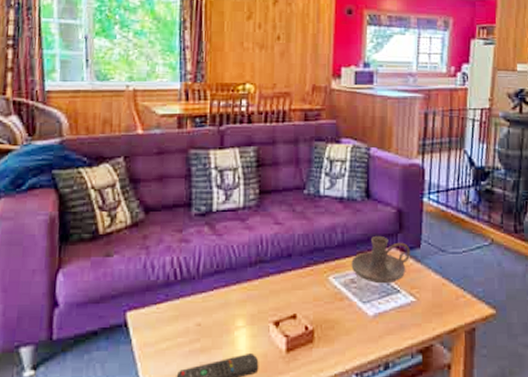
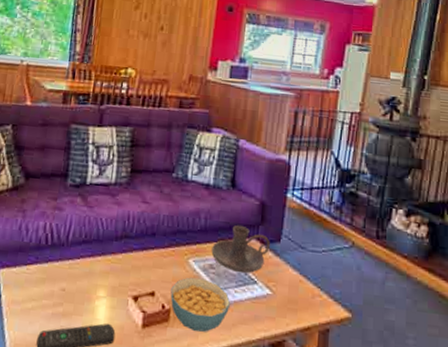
cereal bowl: none [313,294,376,348] -> present [170,277,231,332]

